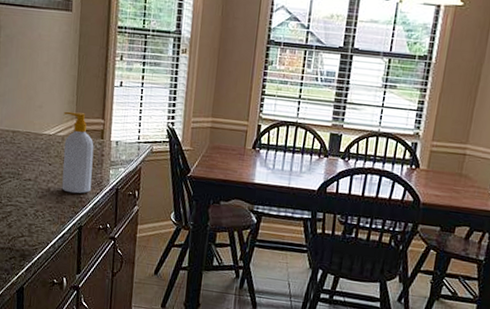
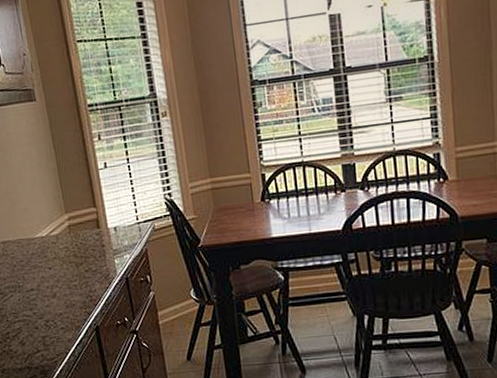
soap bottle: present [62,111,94,194] -> none [51,205,100,294]

